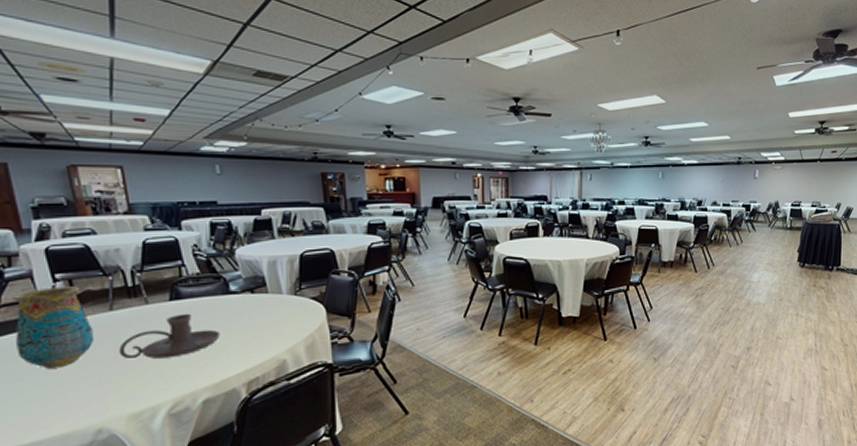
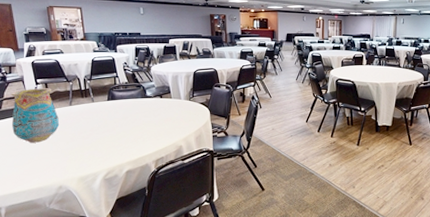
candle holder: present [119,313,220,360] -> none [74,110,139,140]

